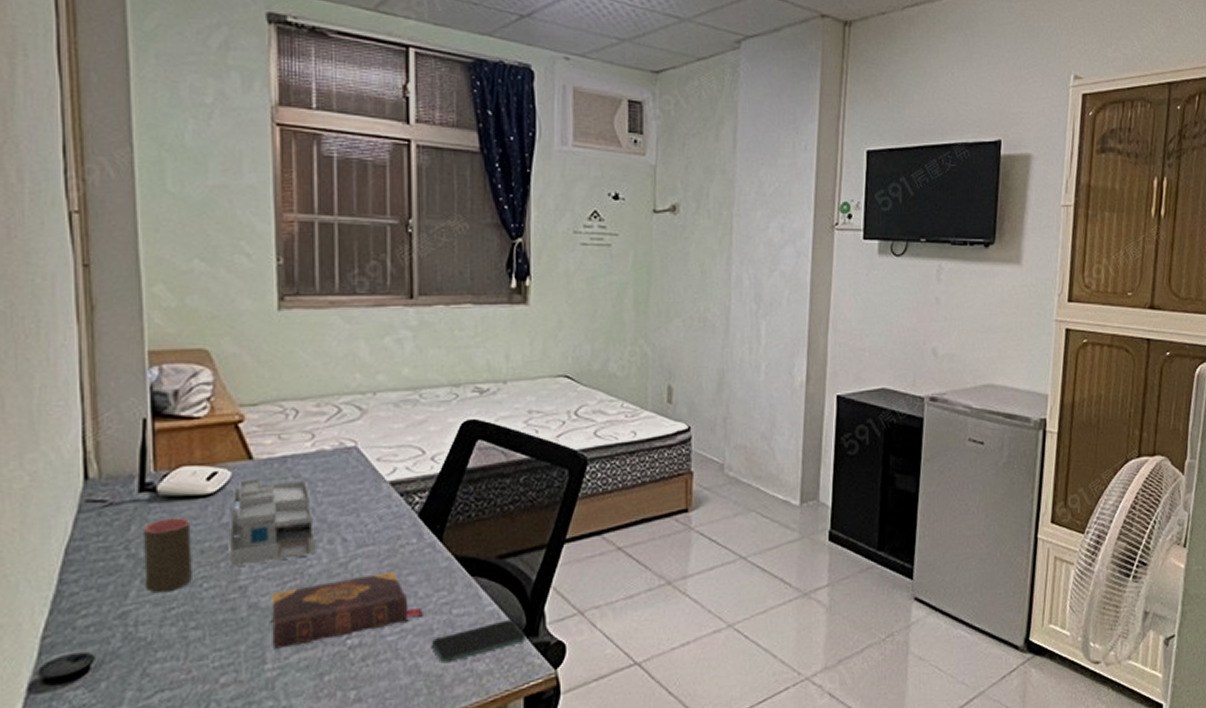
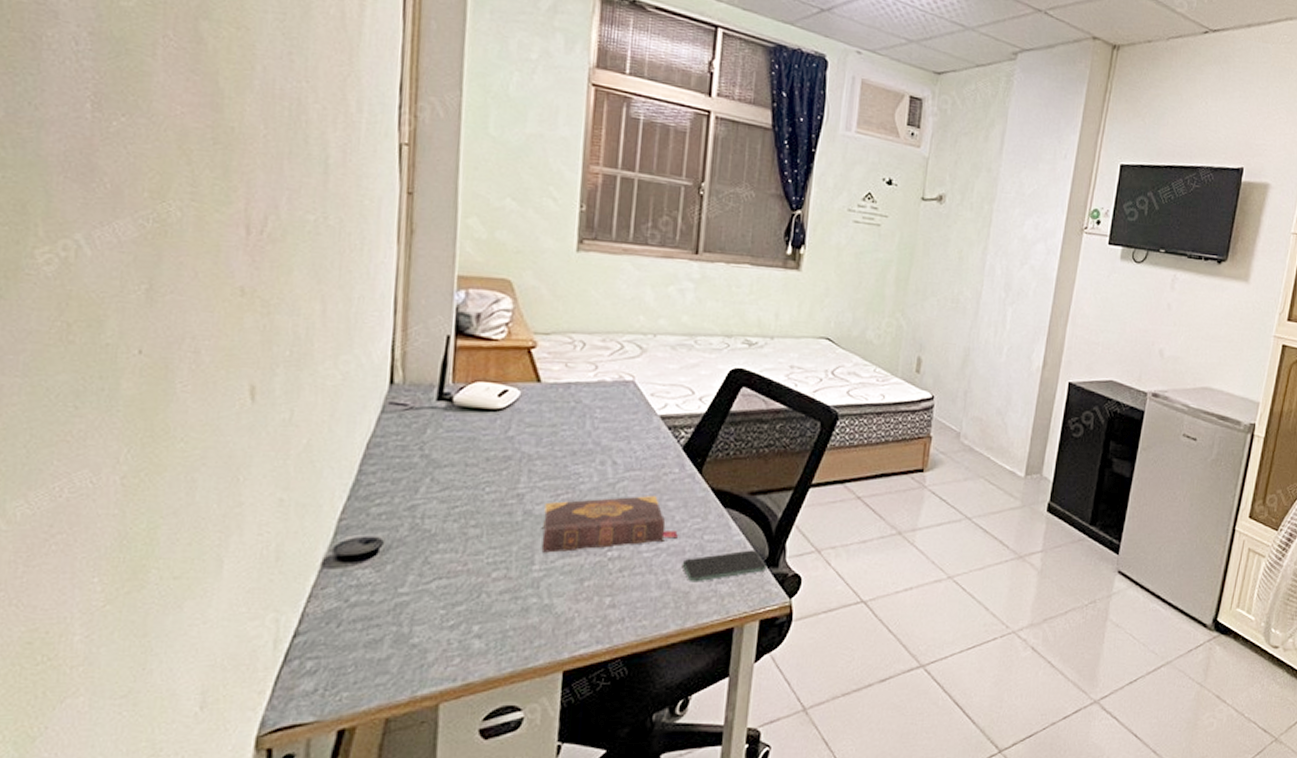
cup: present [144,517,192,593] -> none [434,426,480,492]
desk organizer: present [228,478,316,568] -> none [510,399,590,477]

